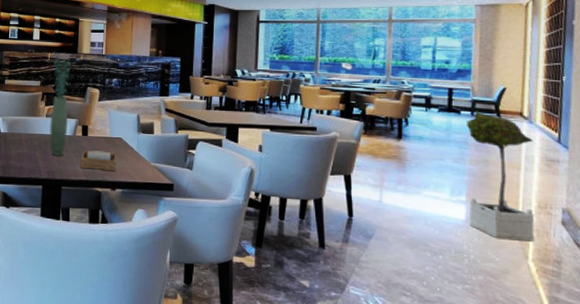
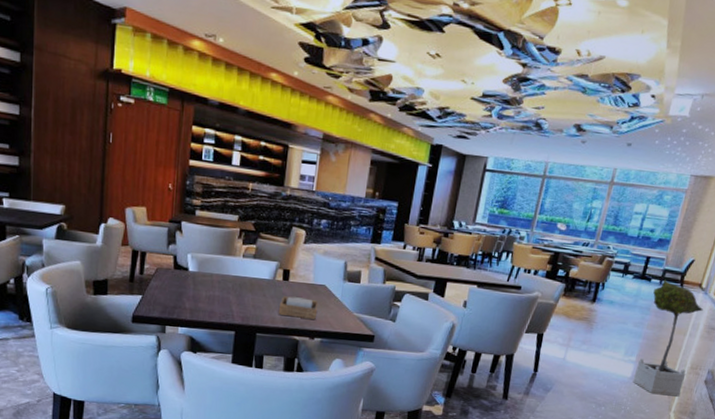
vase: present [50,56,71,157] -> none [246,187,276,302]

